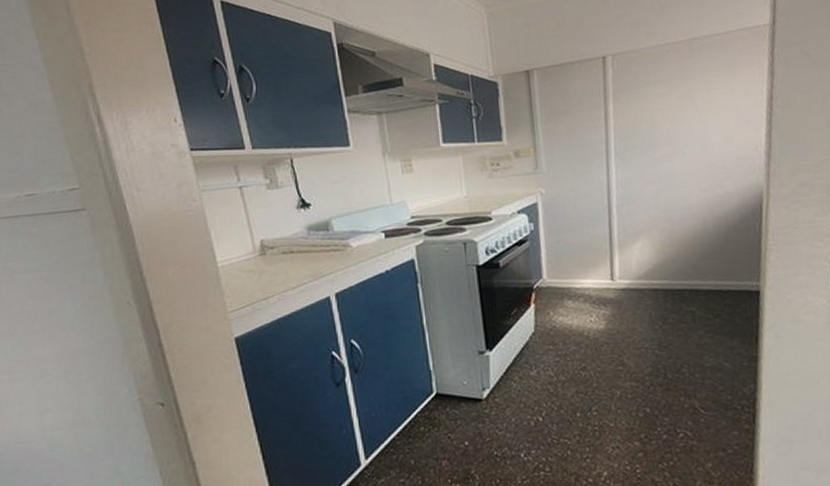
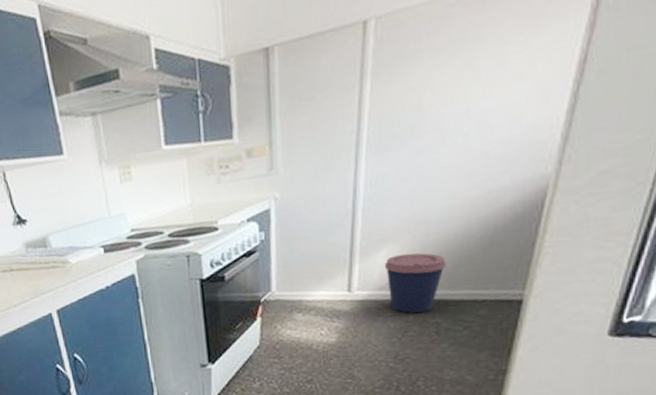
coffee cup: none [640,246,693,302] -> present [384,253,447,314]

